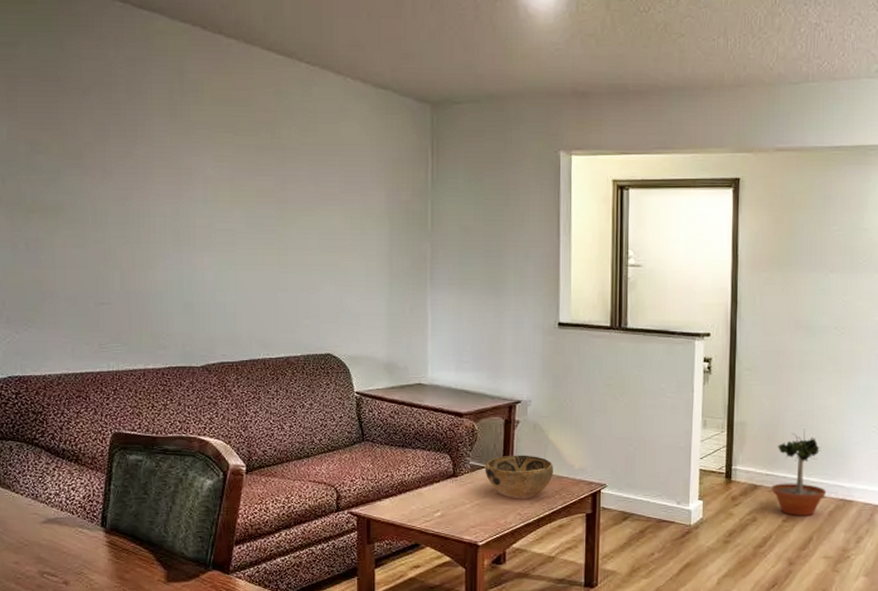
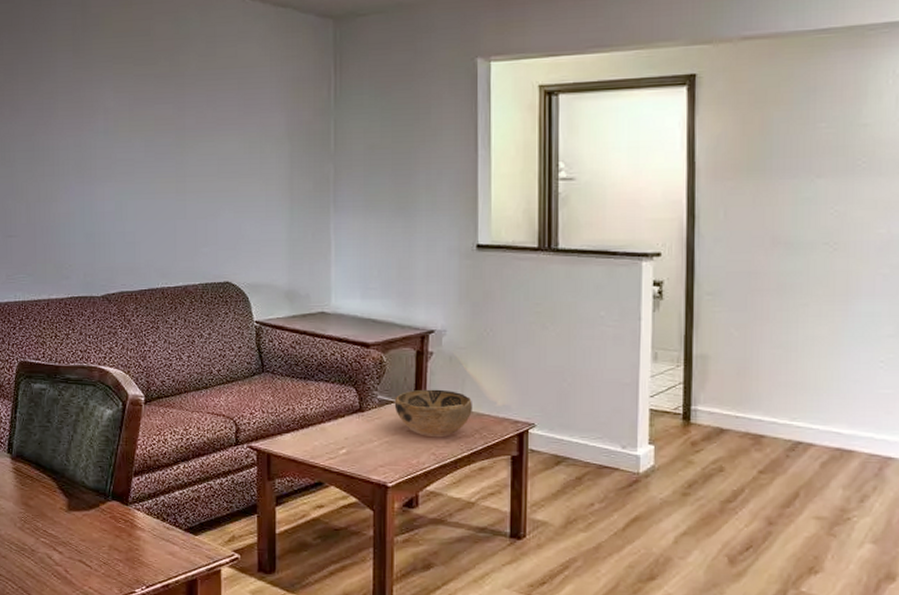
potted tree: present [772,428,827,517] -> none [743,363,817,468]

